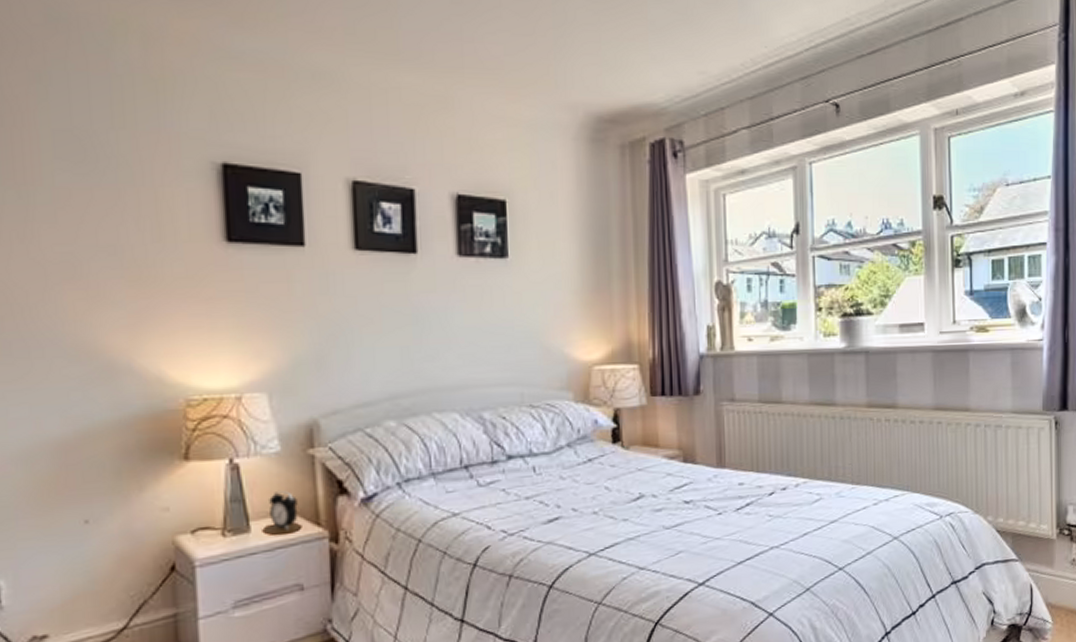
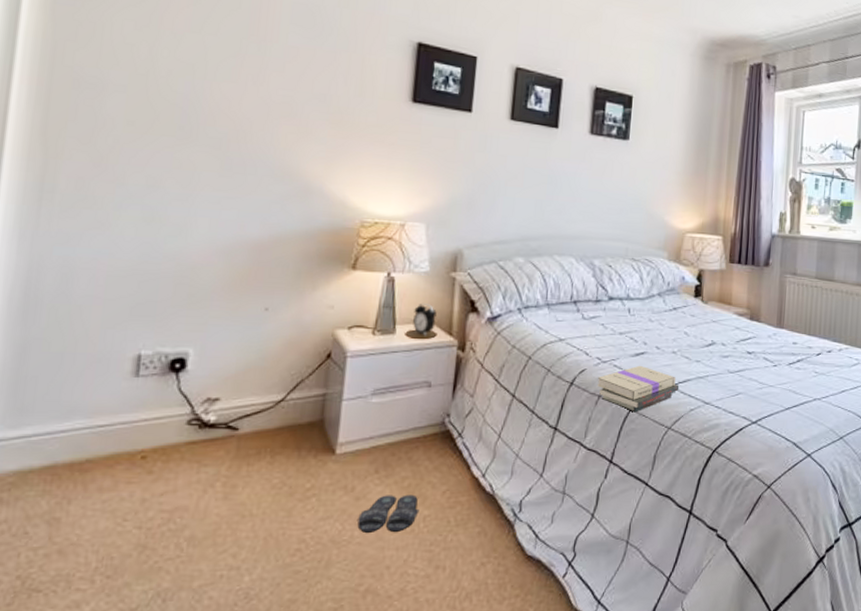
books: none [505,533,606,590] -> present [597,365,680,413]

